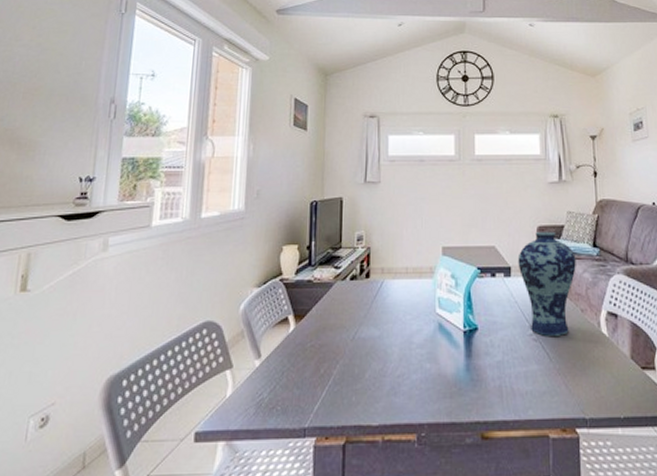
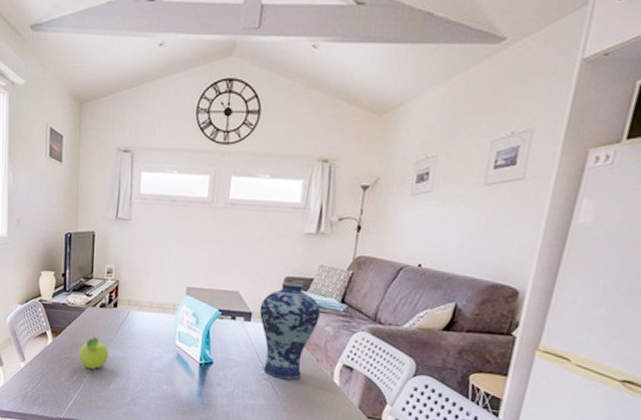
fruit: none [328,316,363,357] -> present [79,337,109,370]

